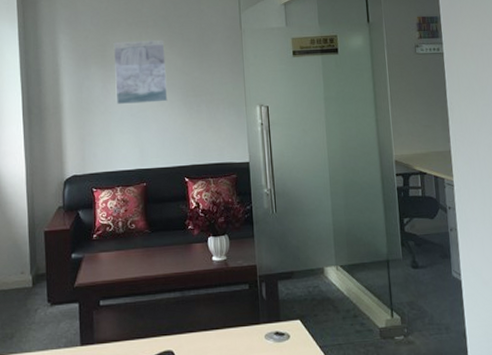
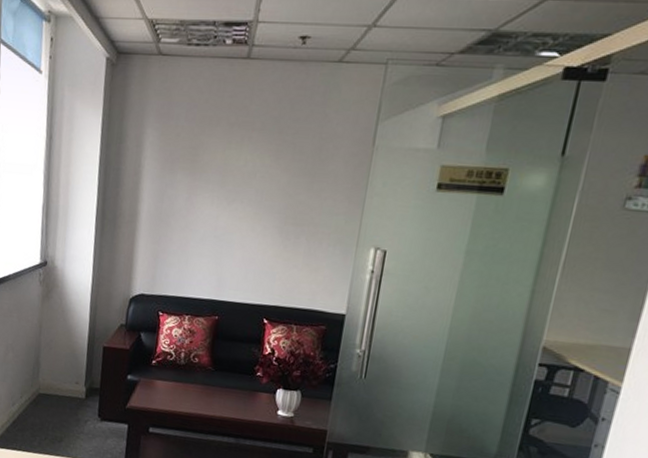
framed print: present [113,40,168,104] -> none [200,144,271,227]

